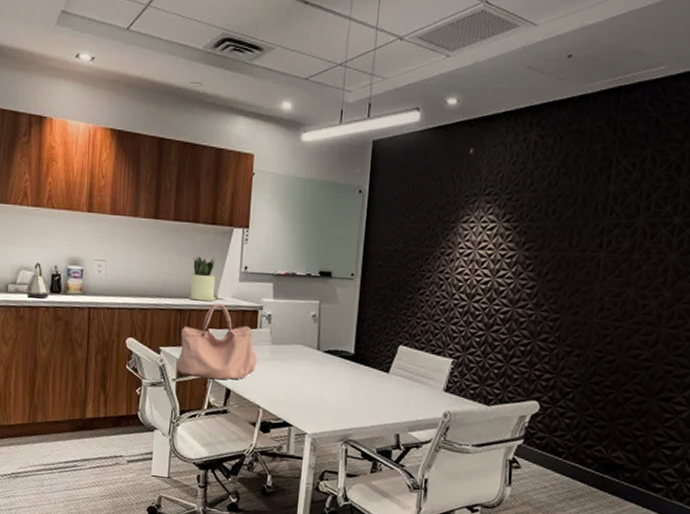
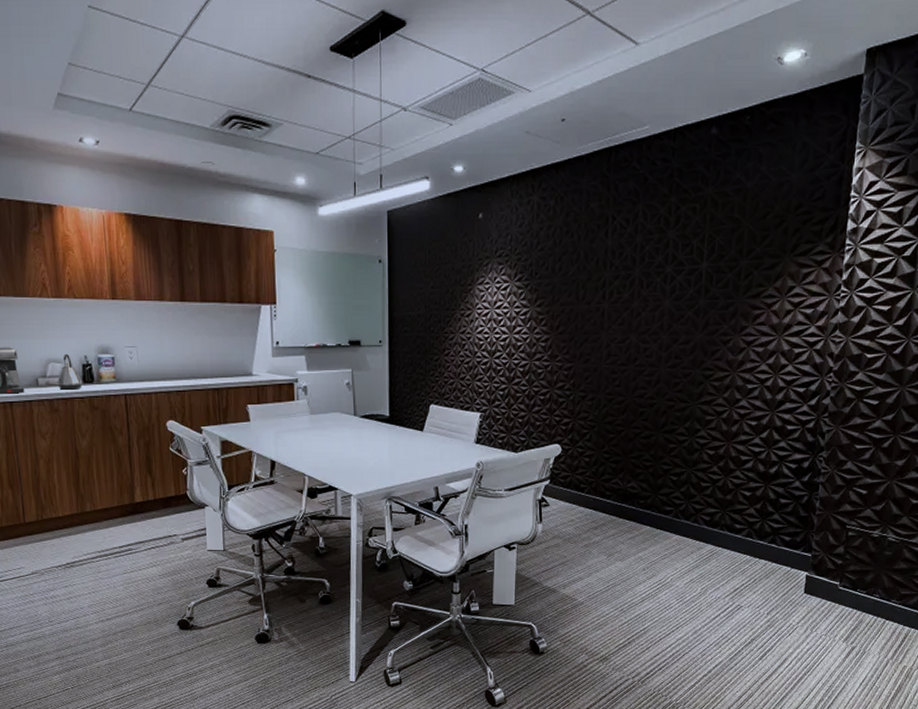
handbag: present [177,303,258,380] -> none [220,380,298,453]
planter: present [187,256,217,302] -> none [223,335,252,379]

